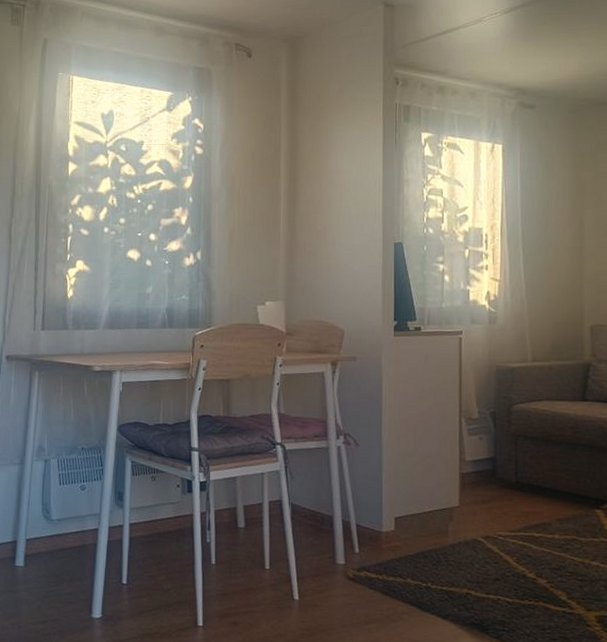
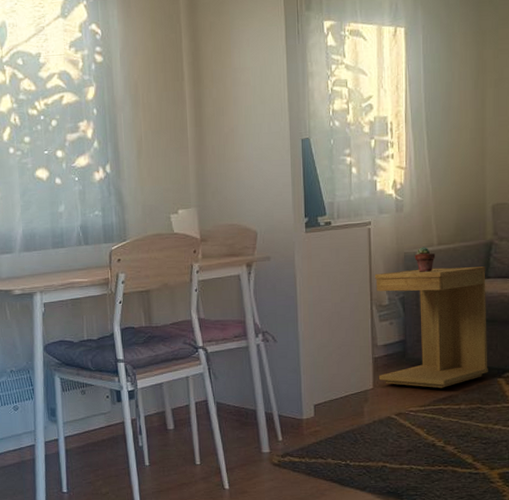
side table: none [464,384,585,514] -> present [374,266,488,389]
potted succulent: none [507,362,530,388] -> present [415,247,436,272]

